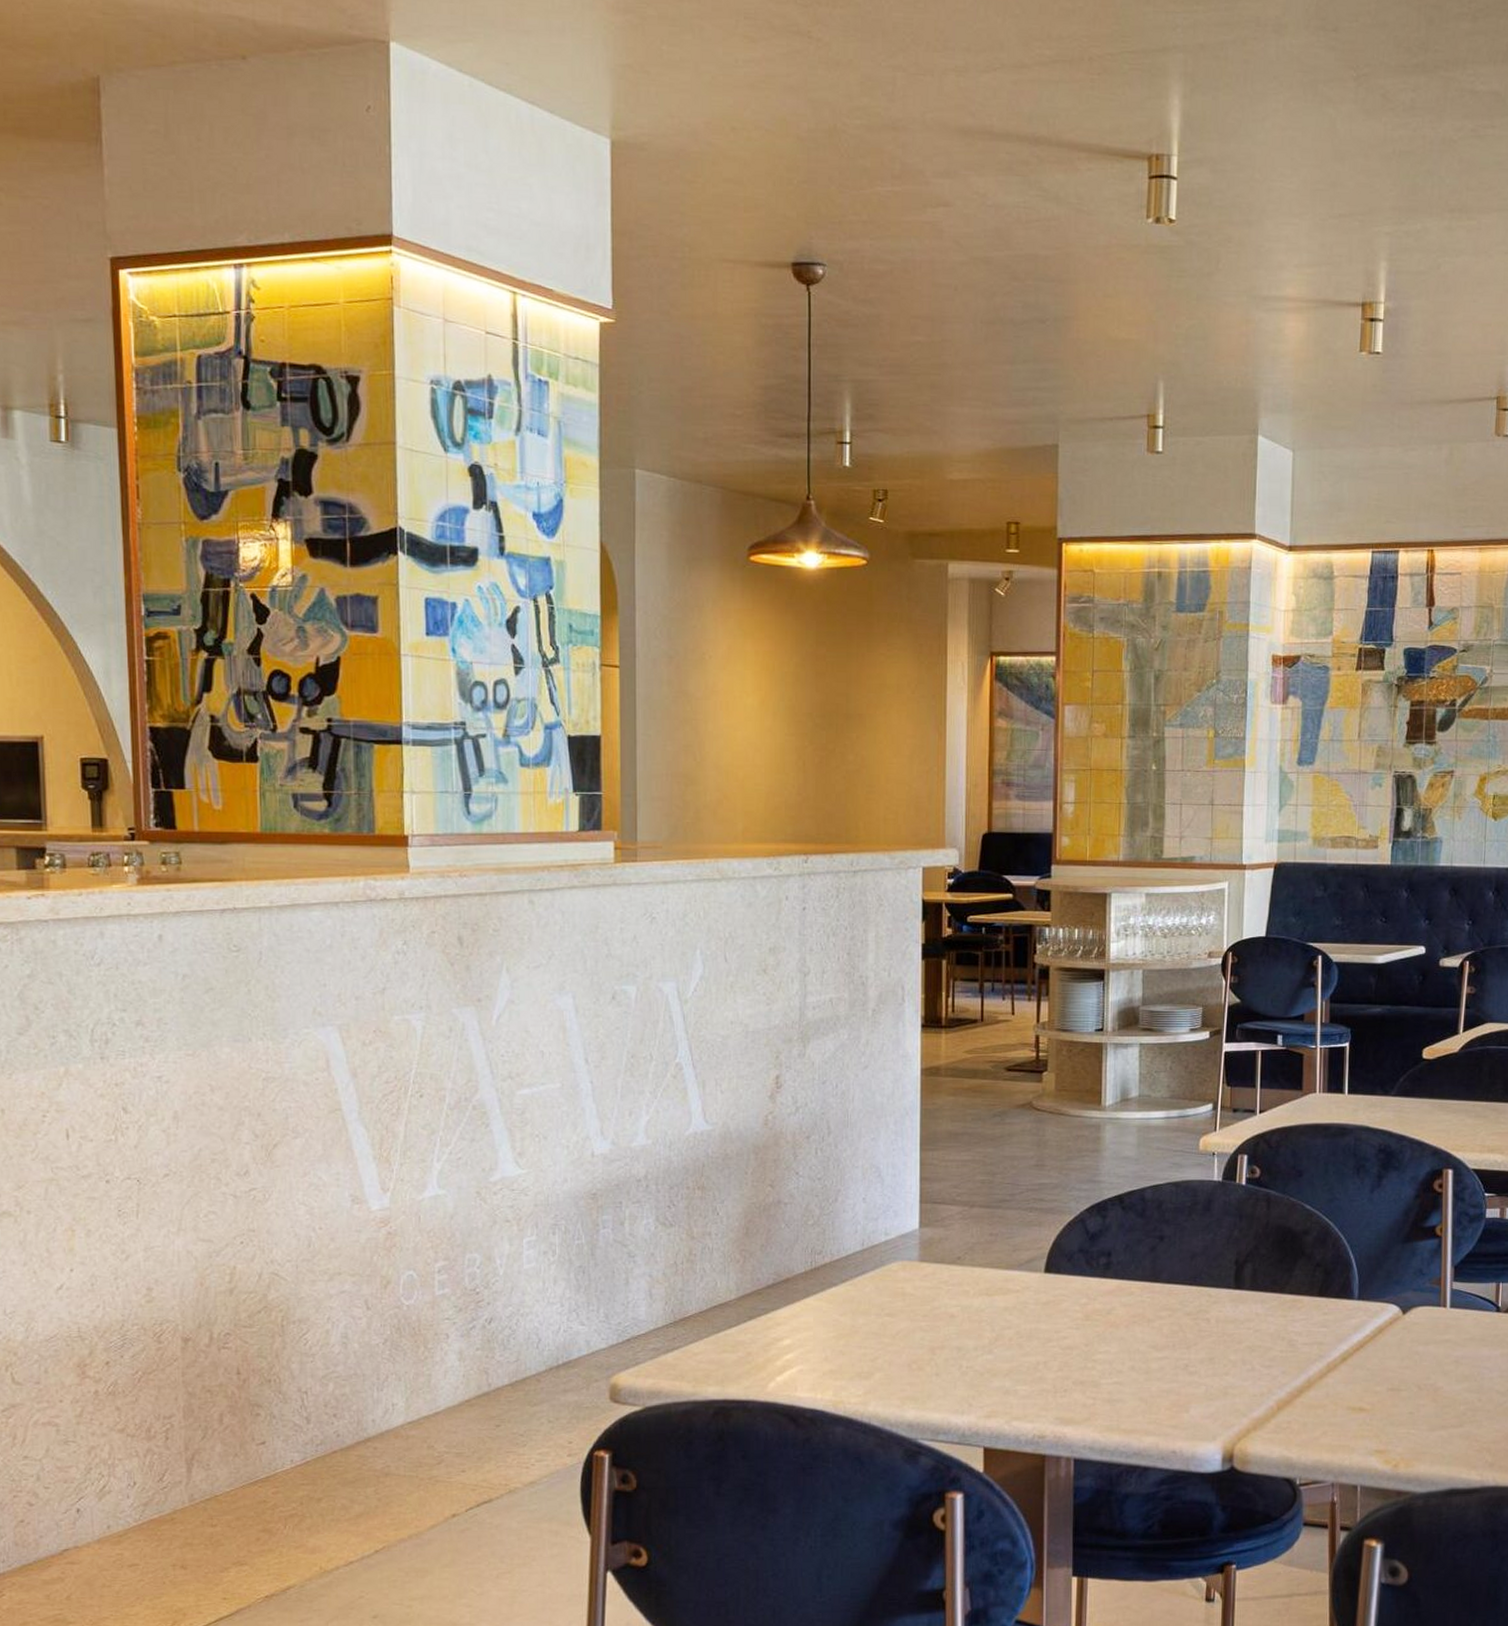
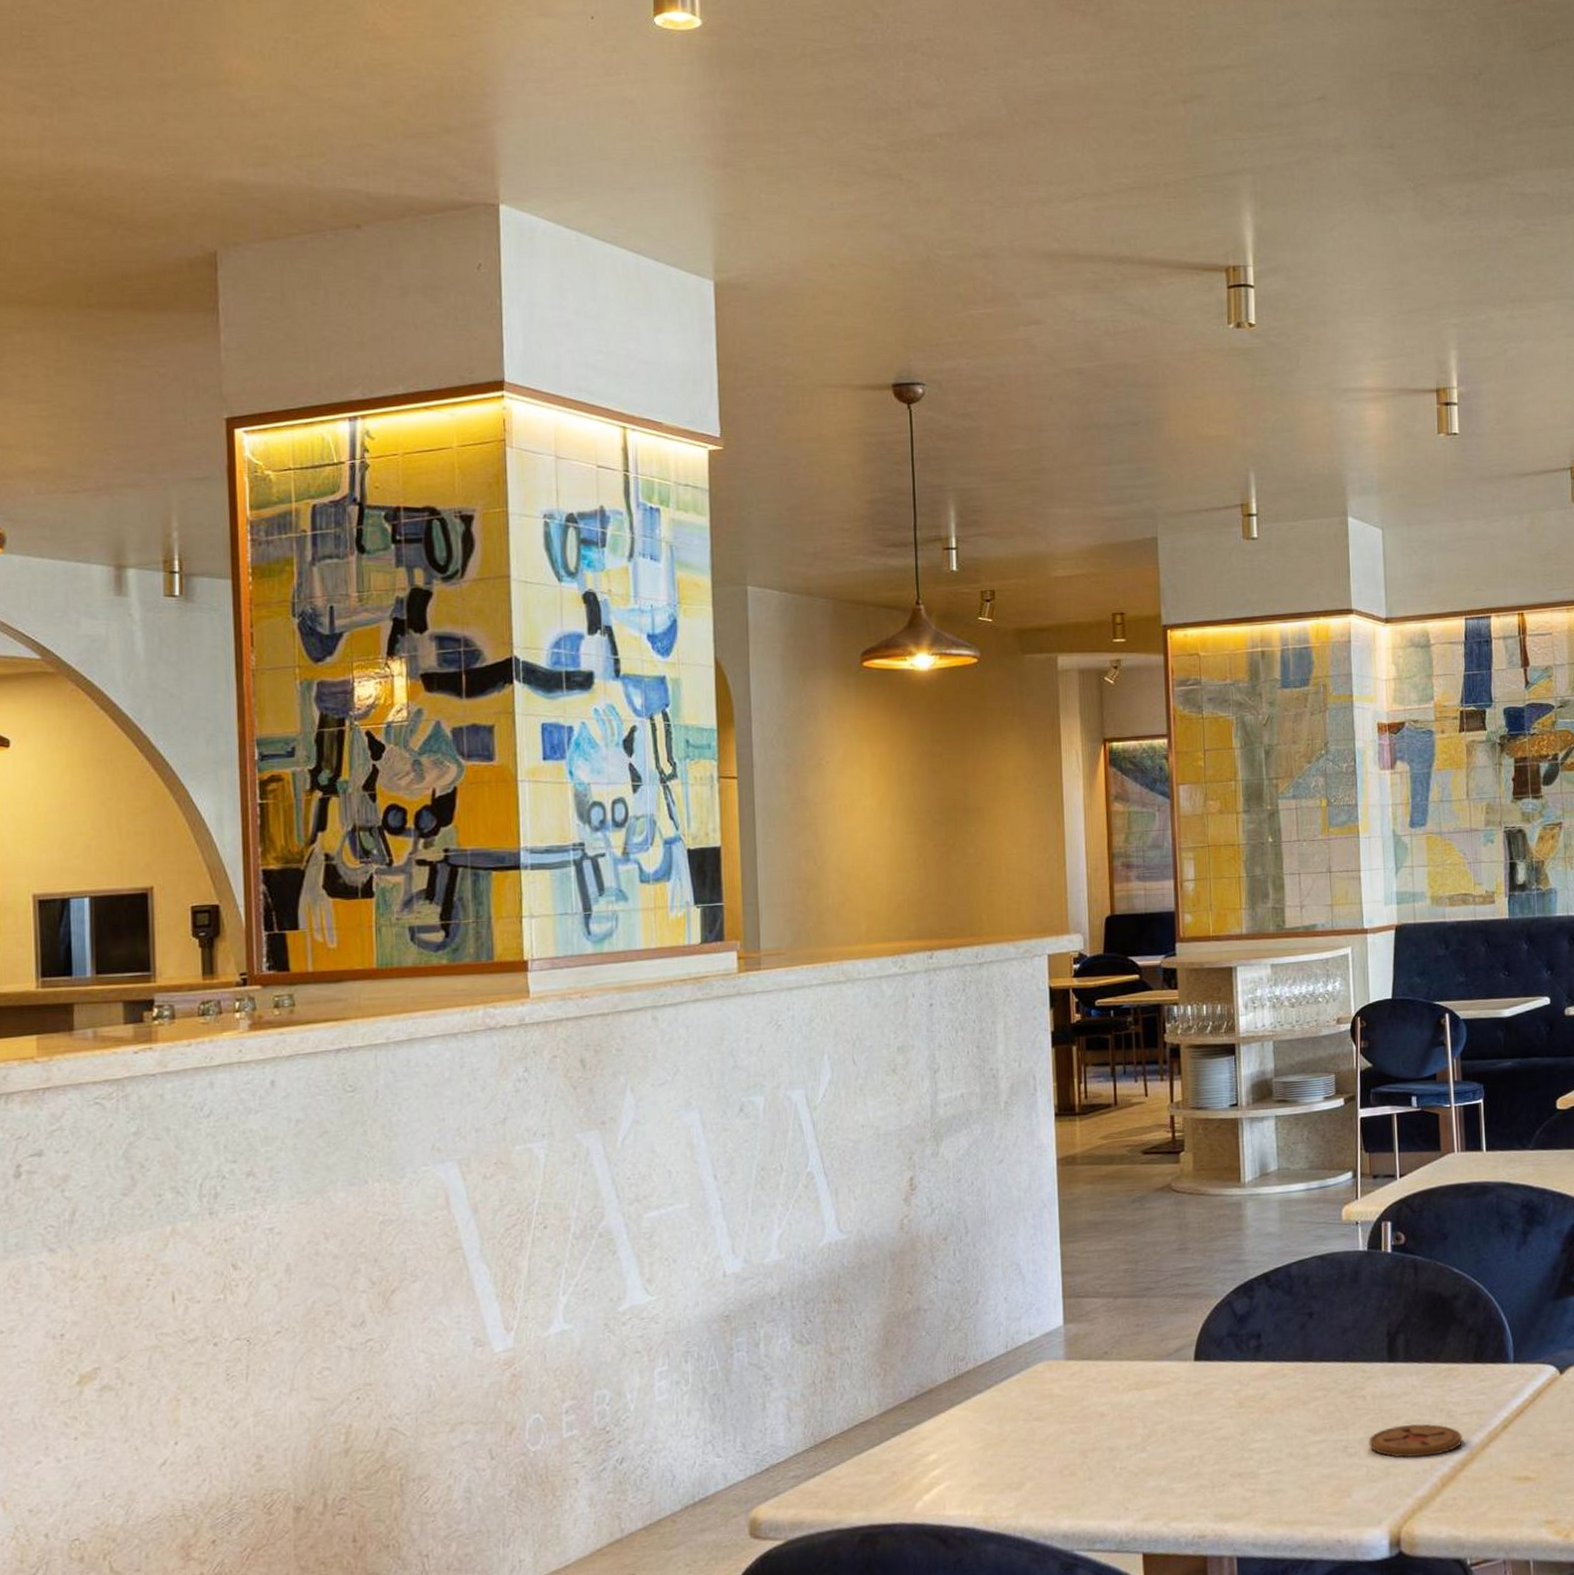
coaster: none [1209,1349,1302,1381] -> present [1369,1423,1463,1458]

